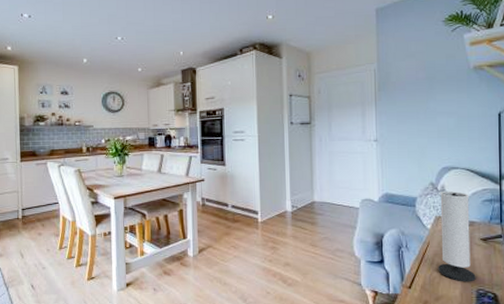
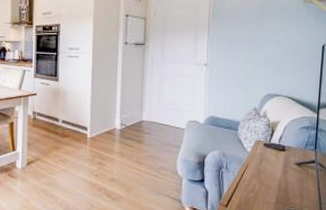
speaker: present [438,190,476,282] -> none [254,116,289,203]

